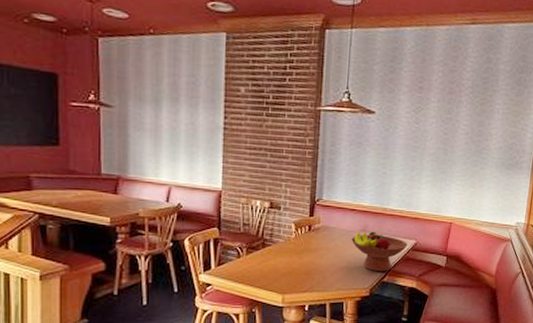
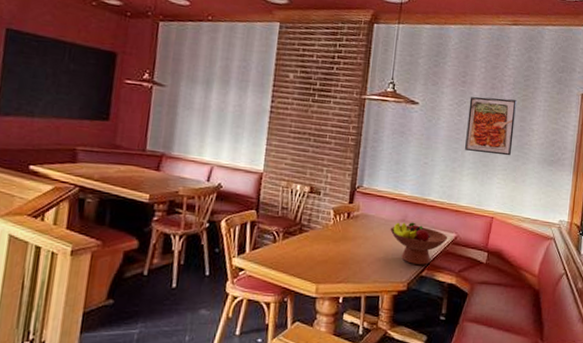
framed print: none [423,102,475,162] -> present [465,96,516,156]

